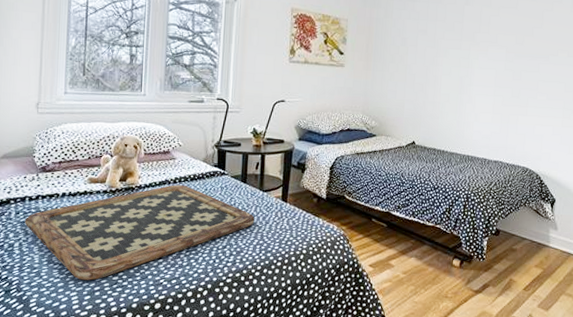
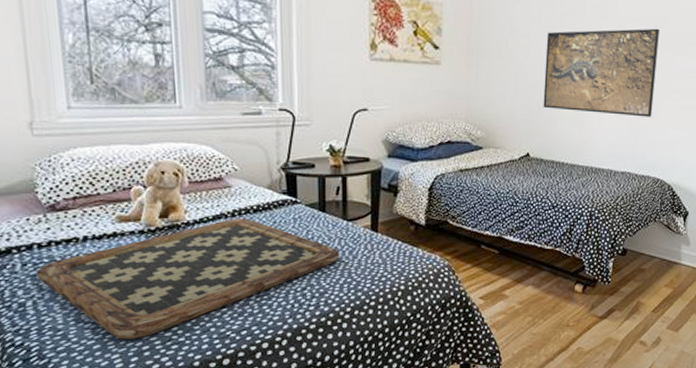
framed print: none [427,41,526,115] -> present [543,28,660,117]

